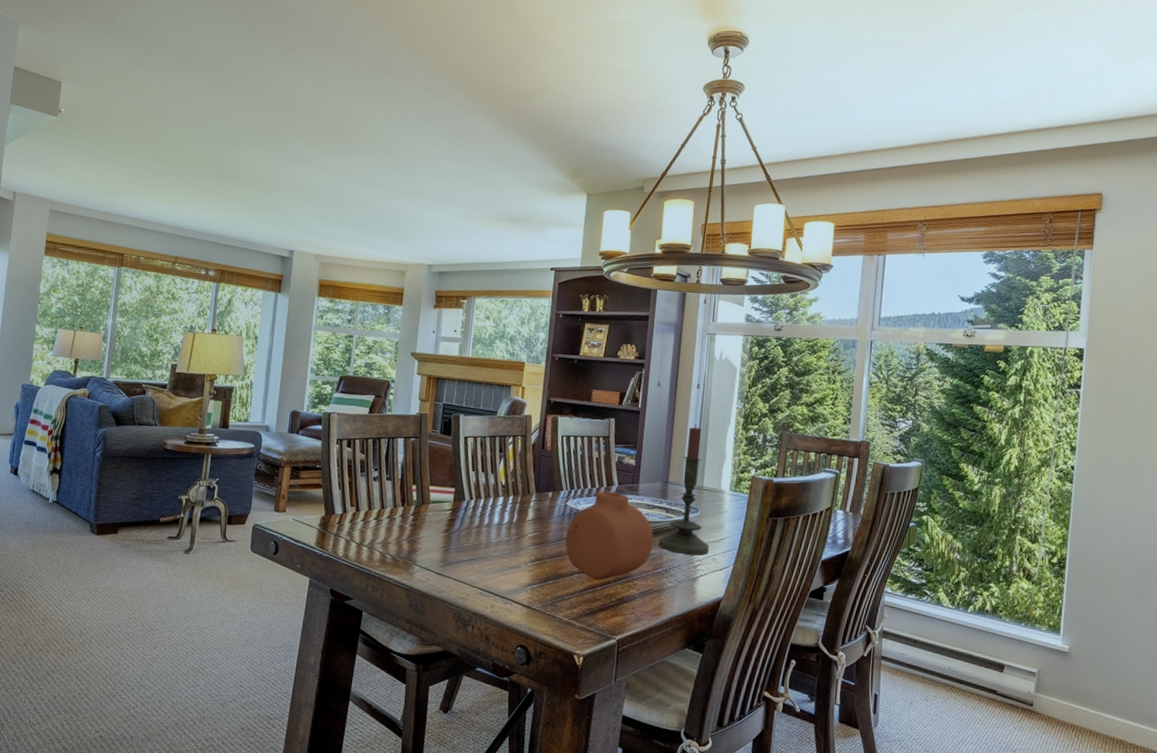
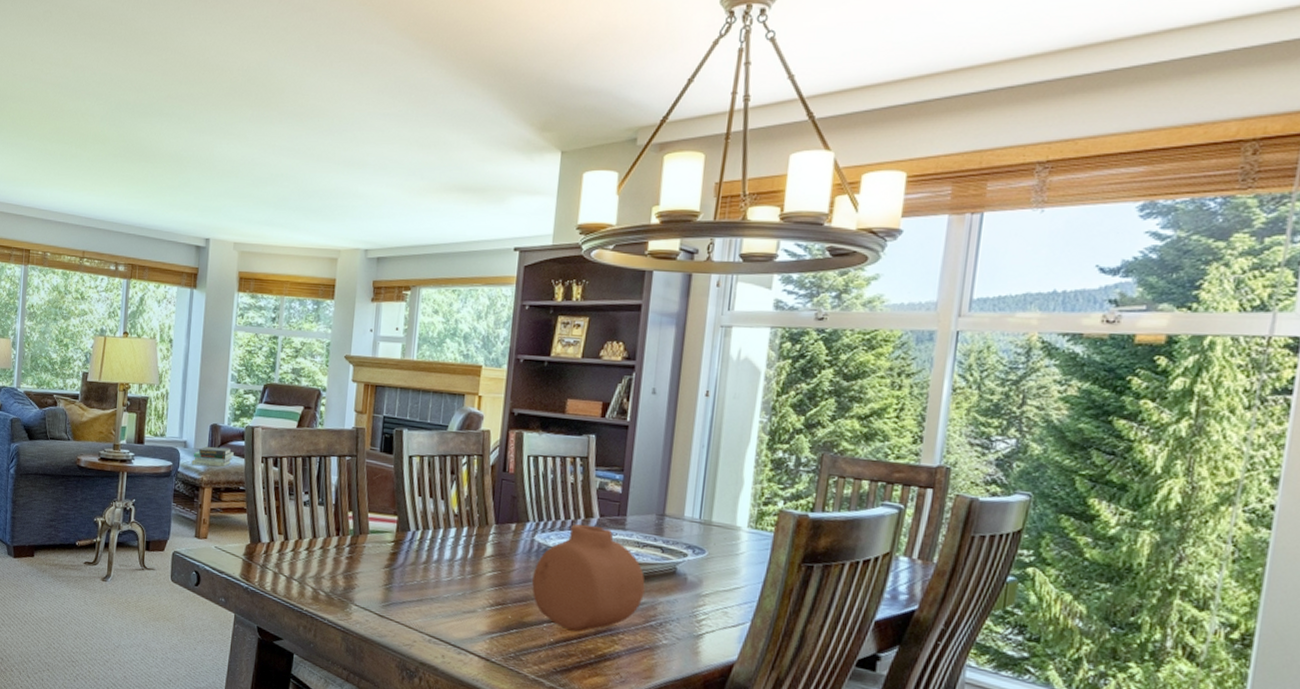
books: none [272,430,312,449] -> present [191,446,234,468]
candle: present [659,423,710,555] -> none [652,441,719,607]

